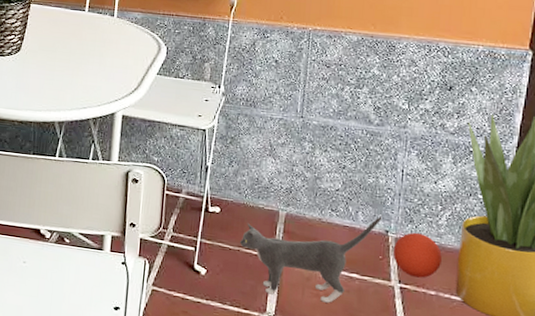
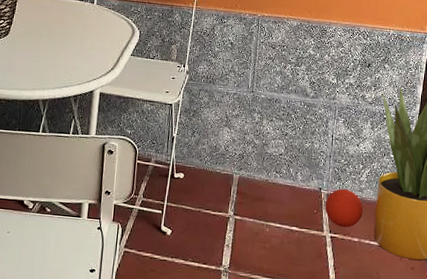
cat: present [240,217,382,303] -> none [200,176,317,254]

